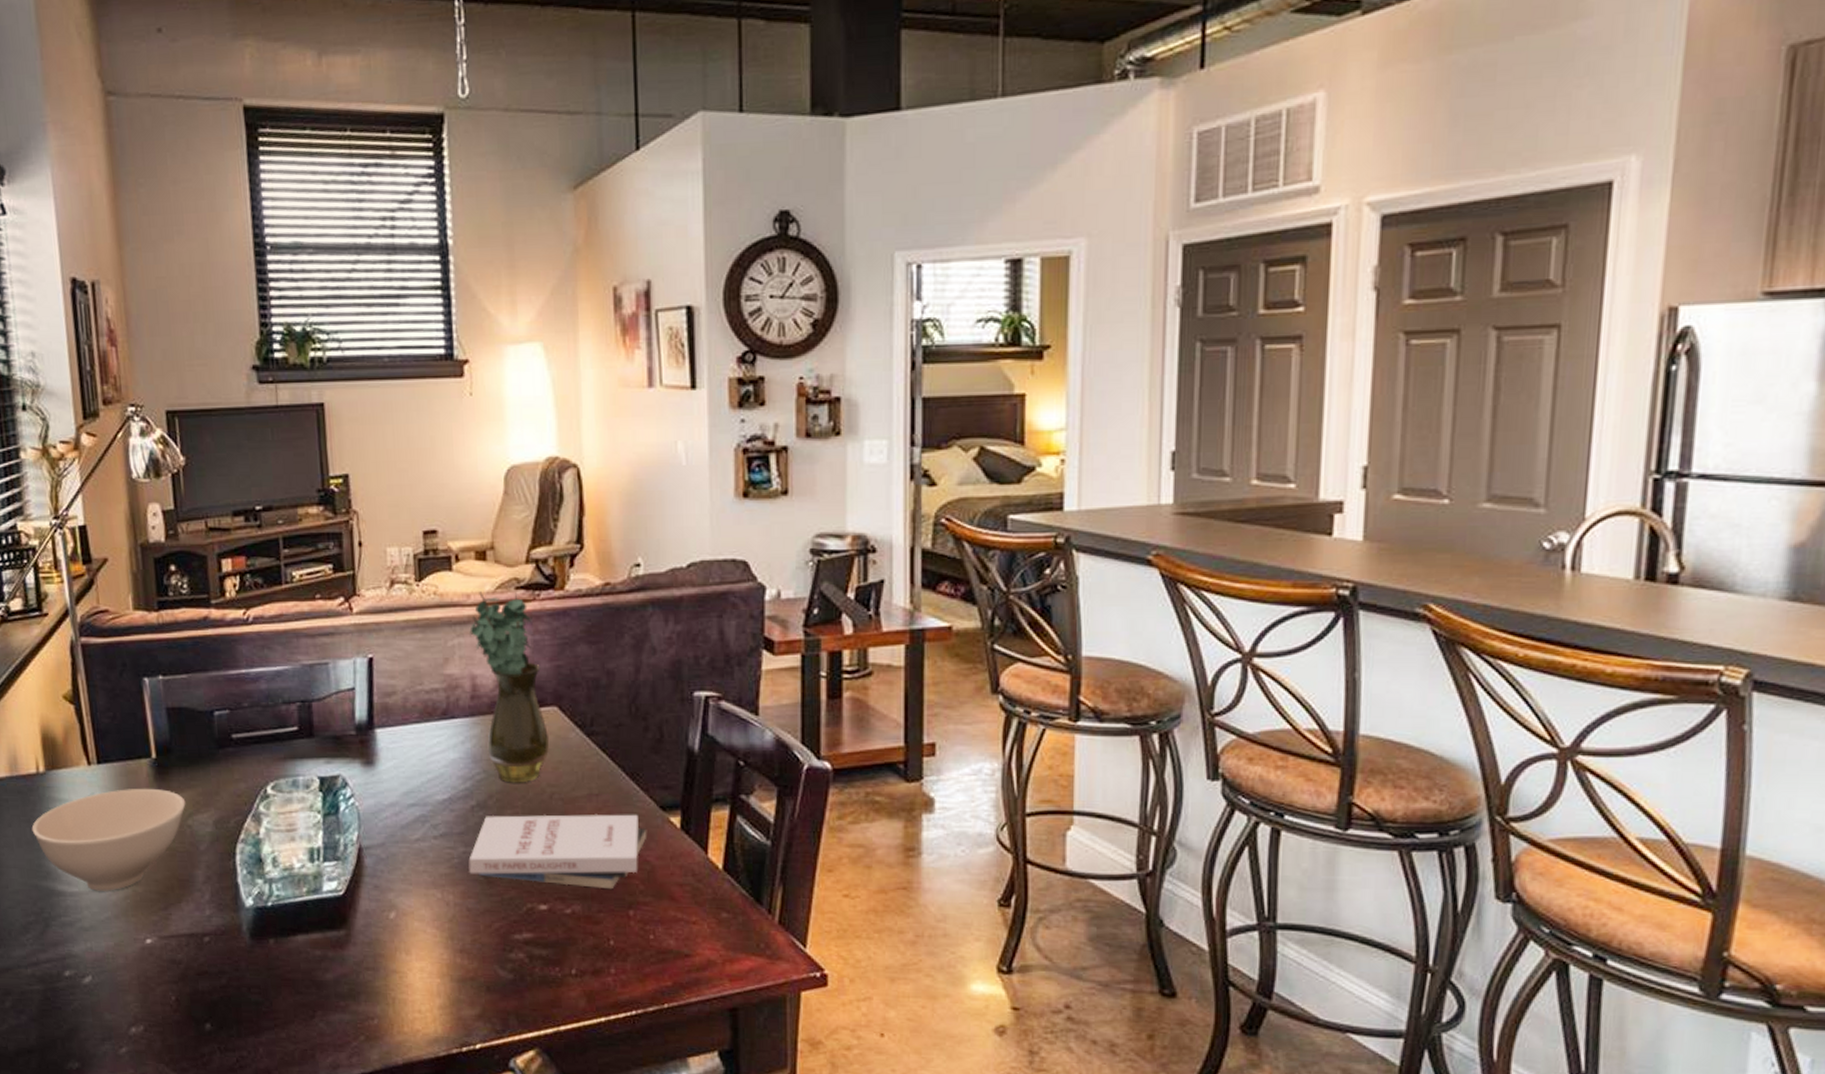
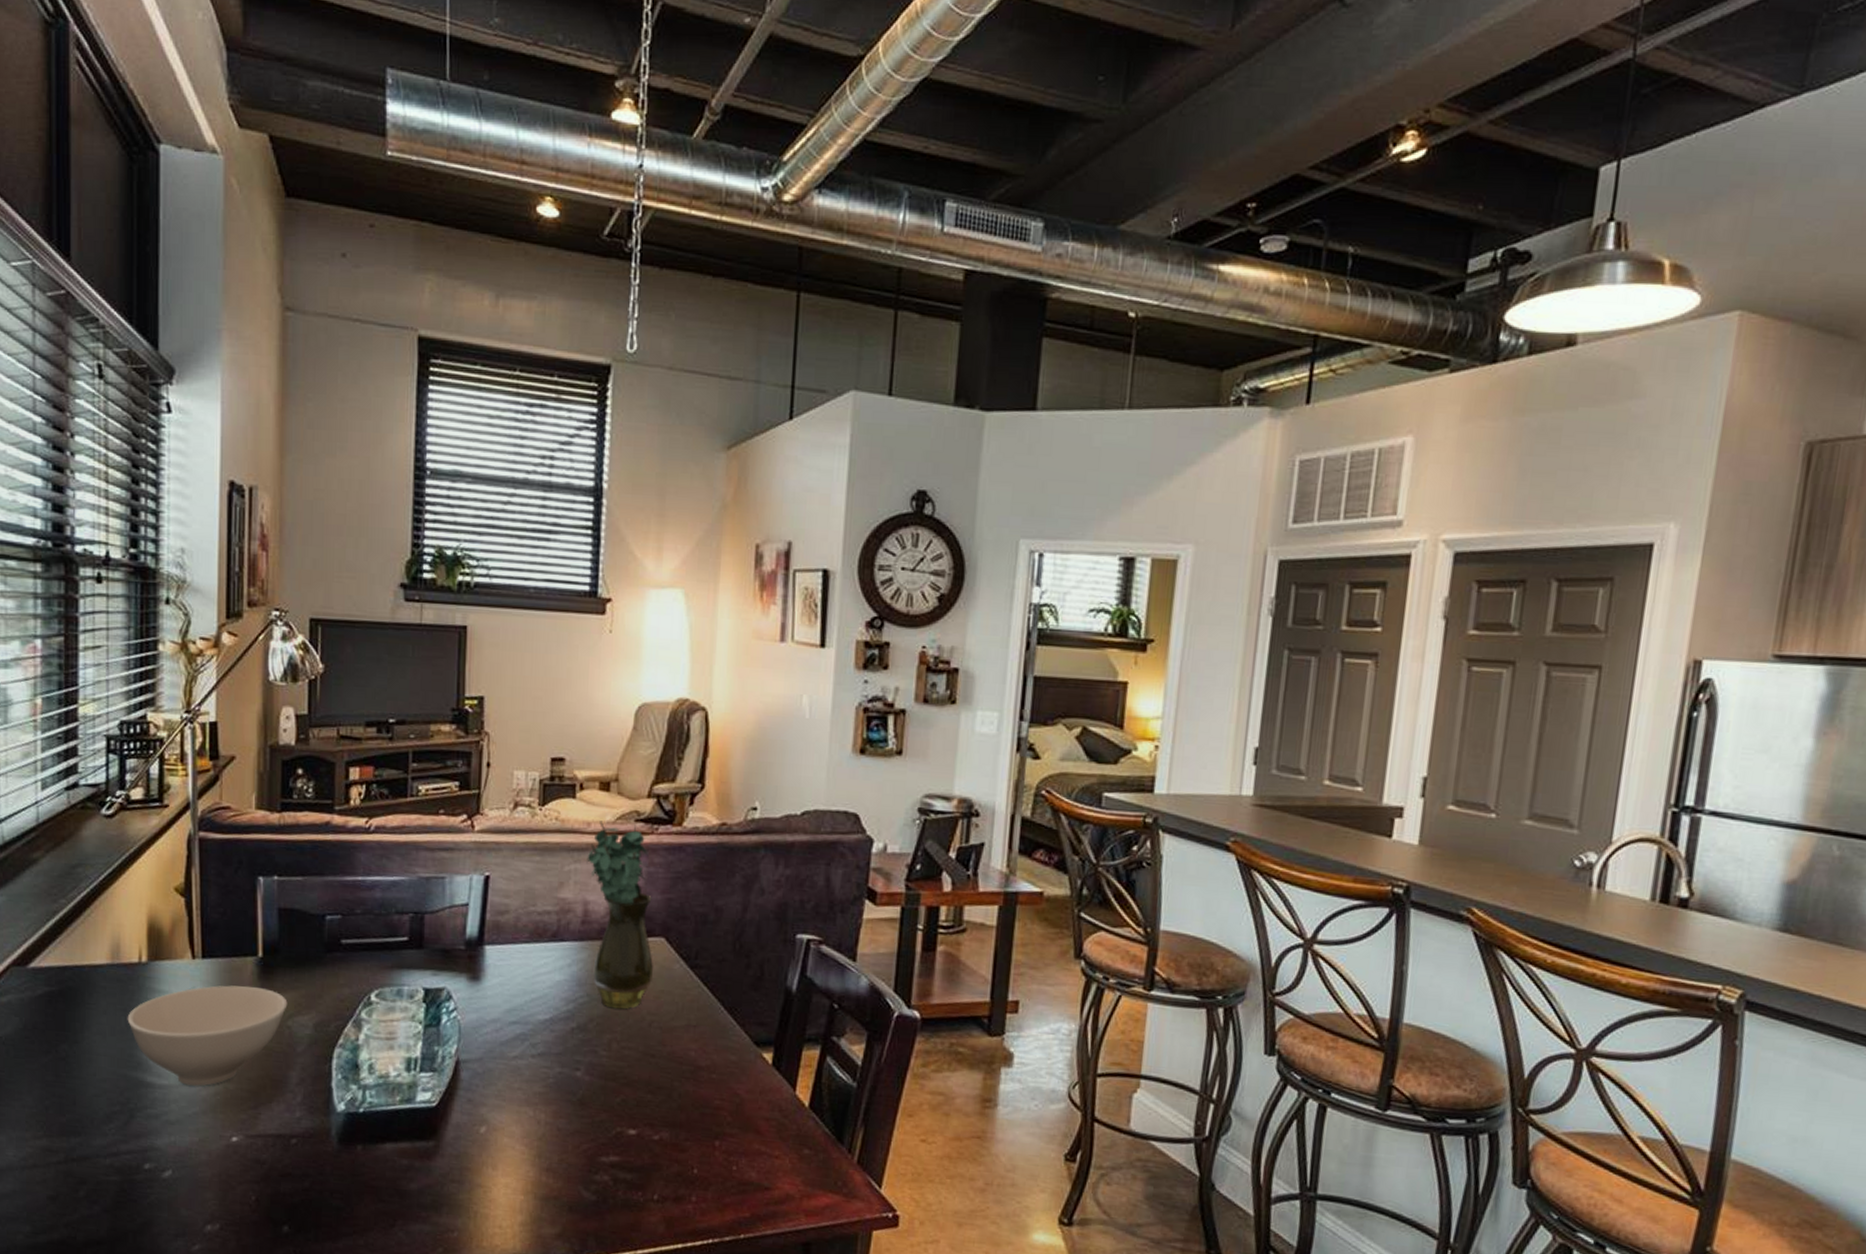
books: present [468,814,648,890] -> none [563,1039,740,1119]

